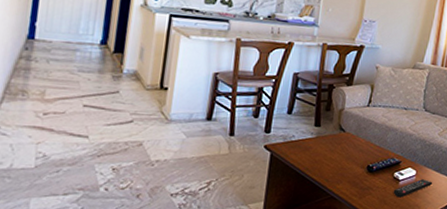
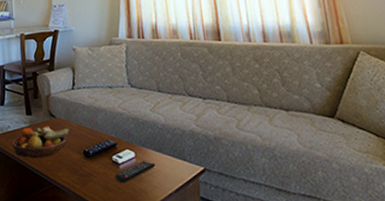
fruit bowl: none [293,138,359,169] -> present [11,125,71,158]

